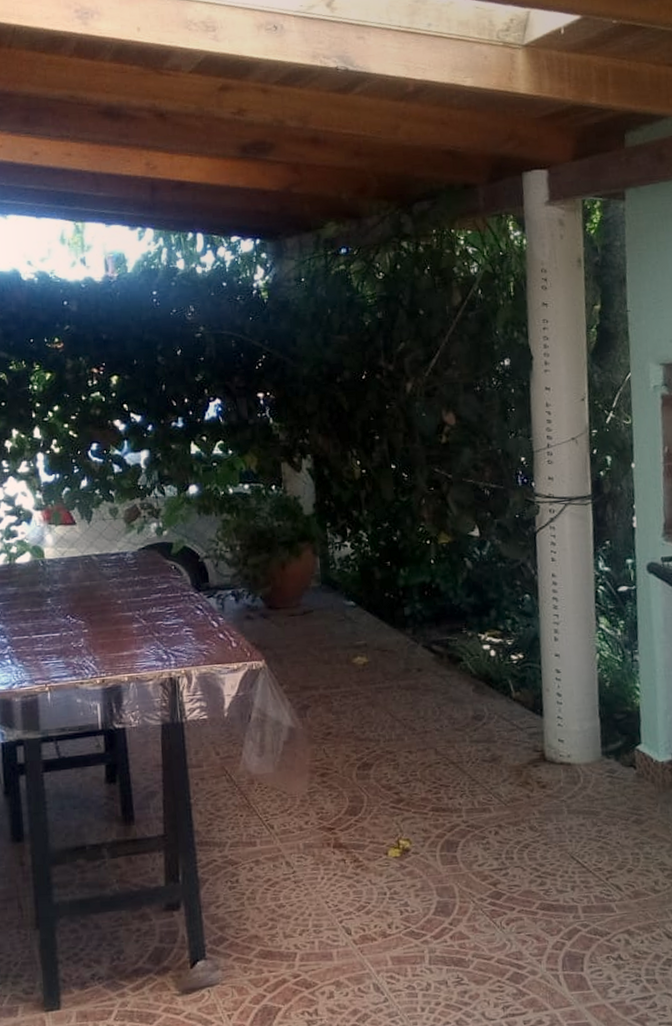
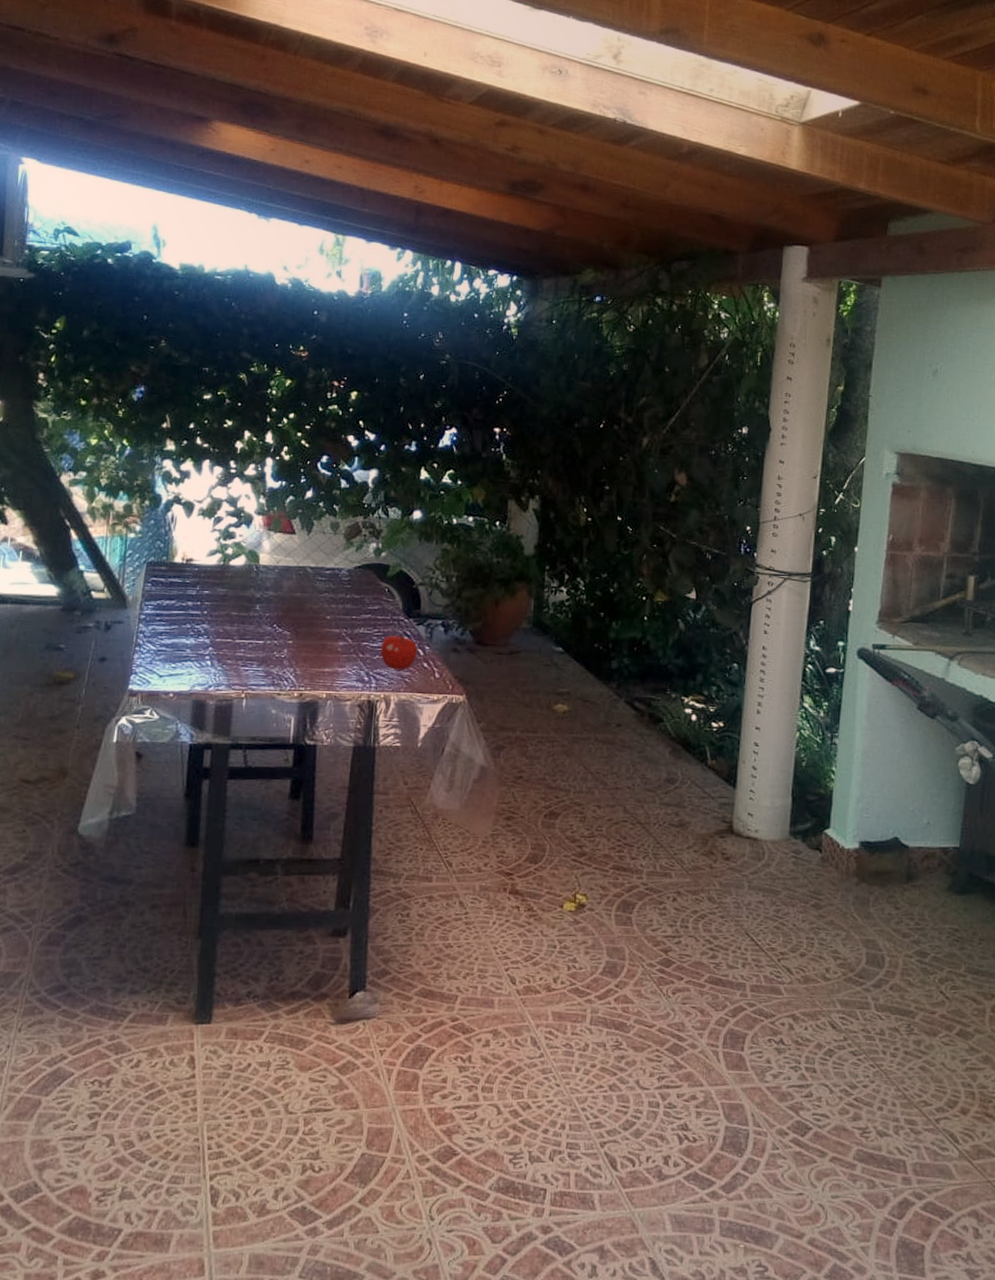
fruit: none [174,609,212,645] -> present [380,634,418,671]

